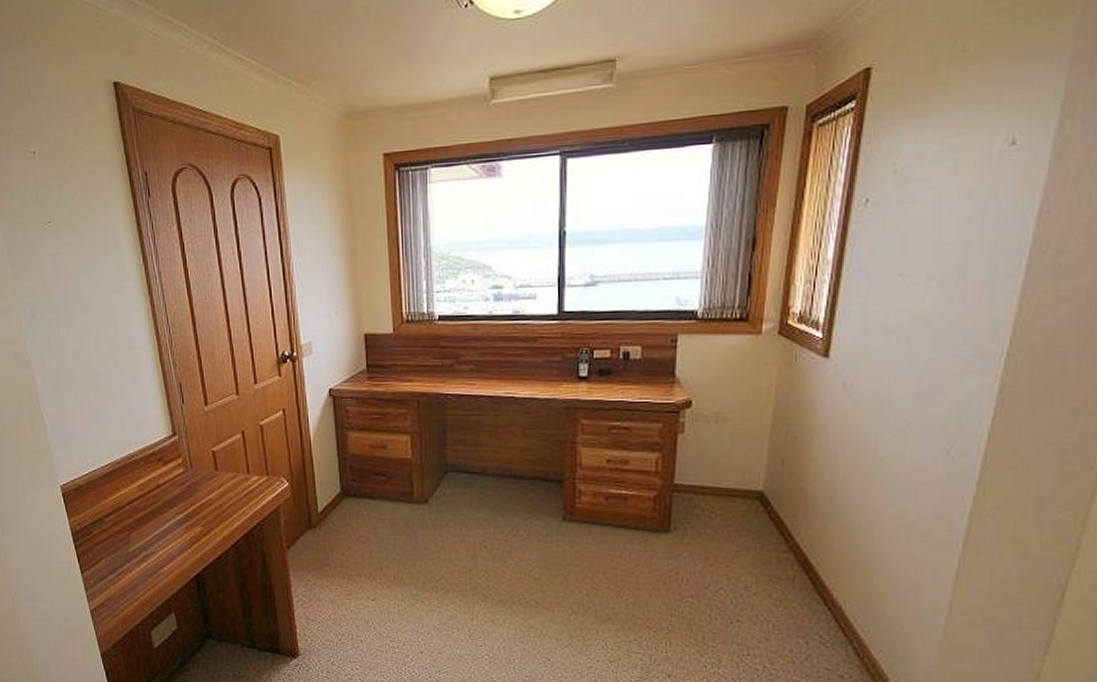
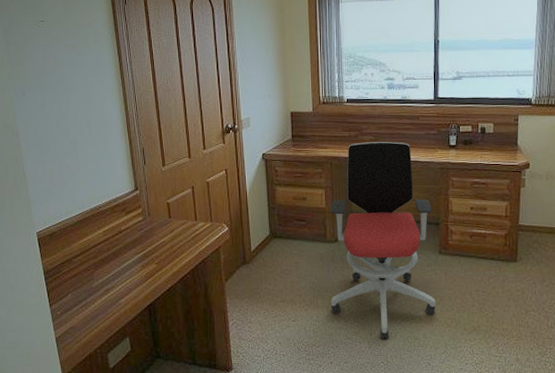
office chair: none [419,372,557,627] -> present [330,142,435,340]

